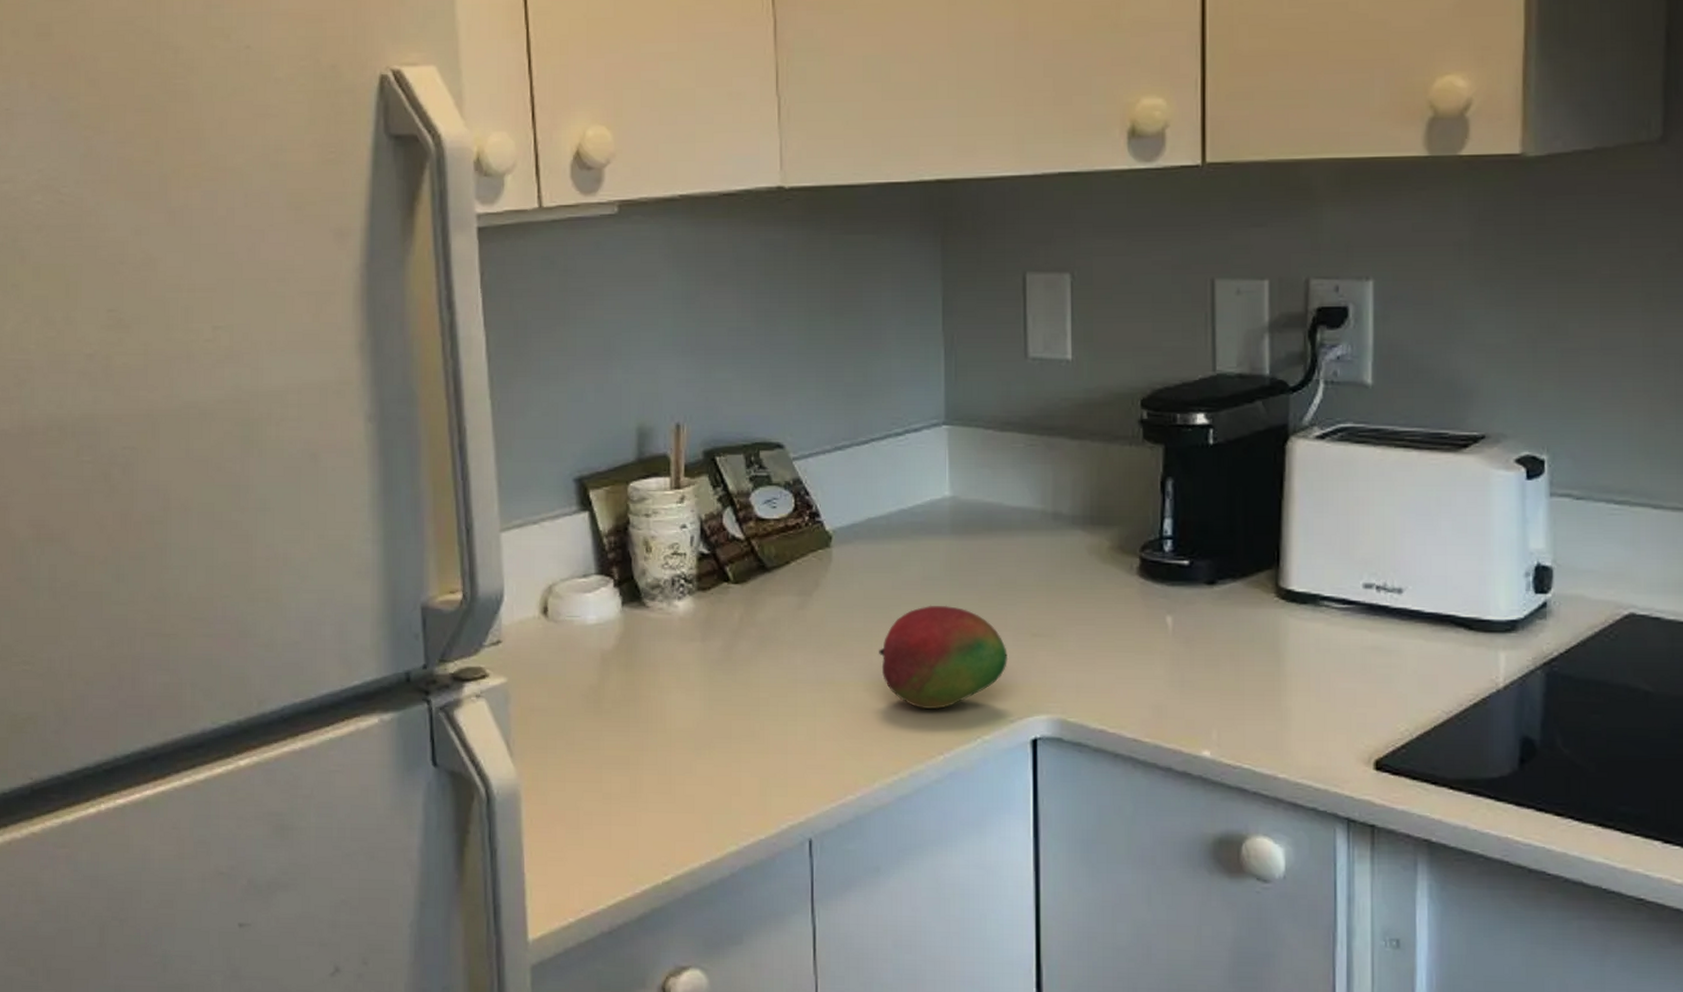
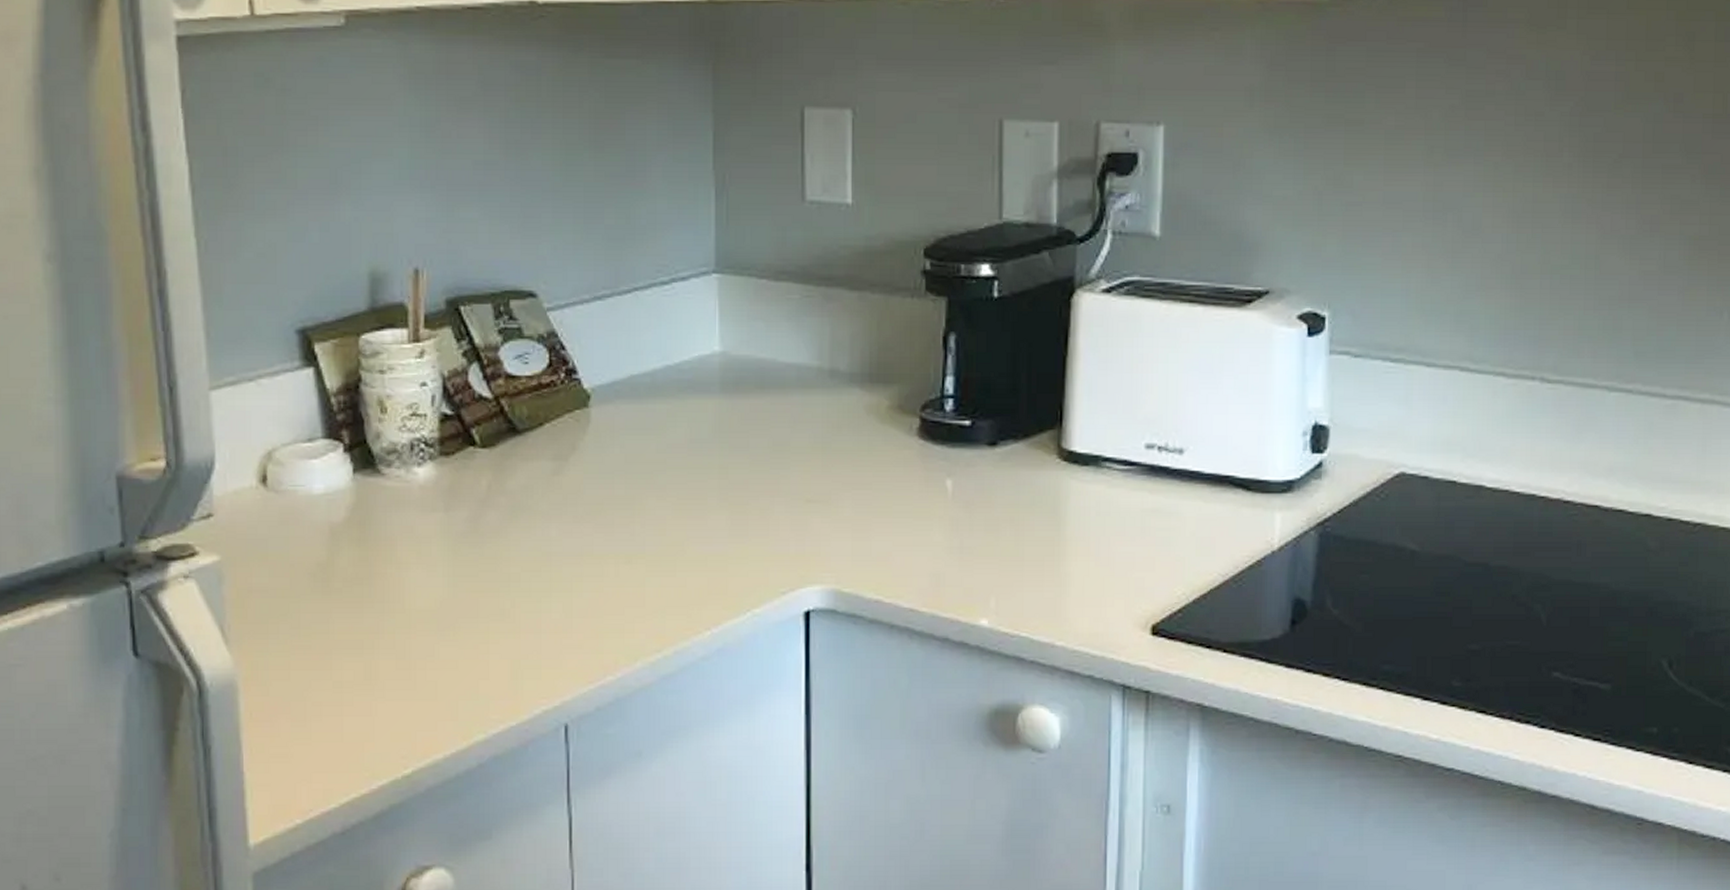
fruit: present [879,605,1009,710] -> none [642,469,781,582]

